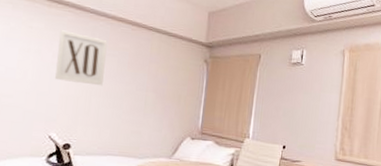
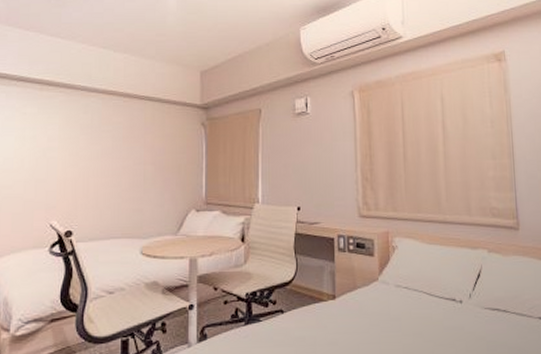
wall art: present [55,30,107,86] -> none [52,112,100,165]

